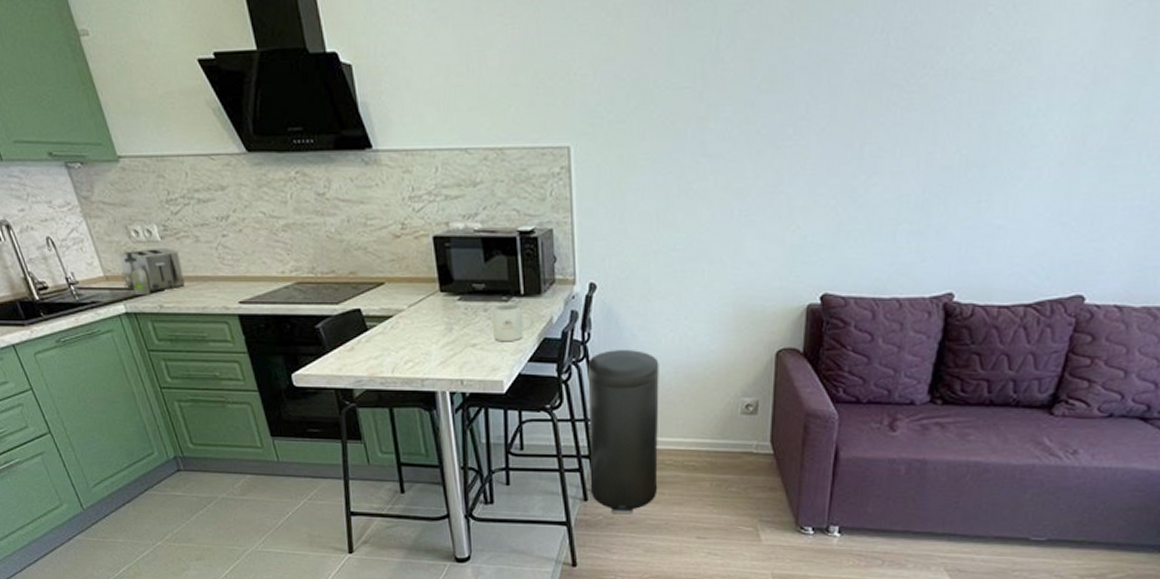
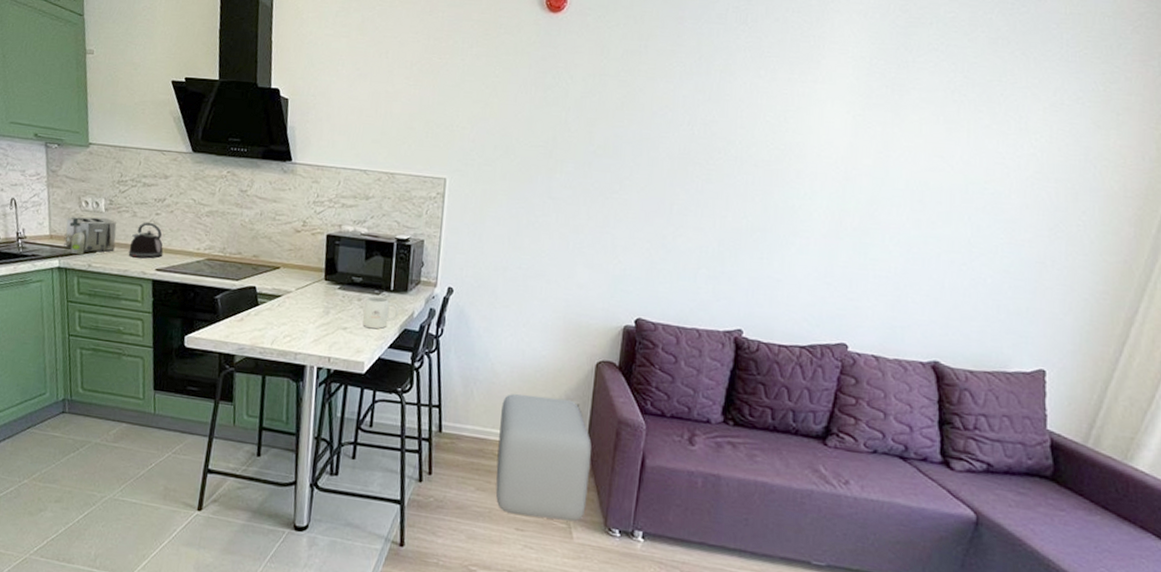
kettle: none [201,246,243,291] -> present [128,222,164,259]
pedal bin: present [587,350,659,515] -> none [426,346,498,500]
pouf: none [669,396,776,524] -> present [495,394,592,522]

